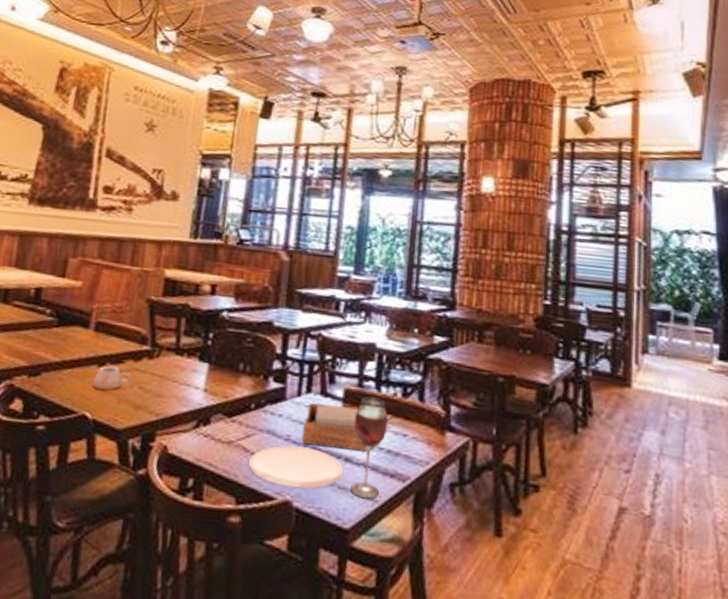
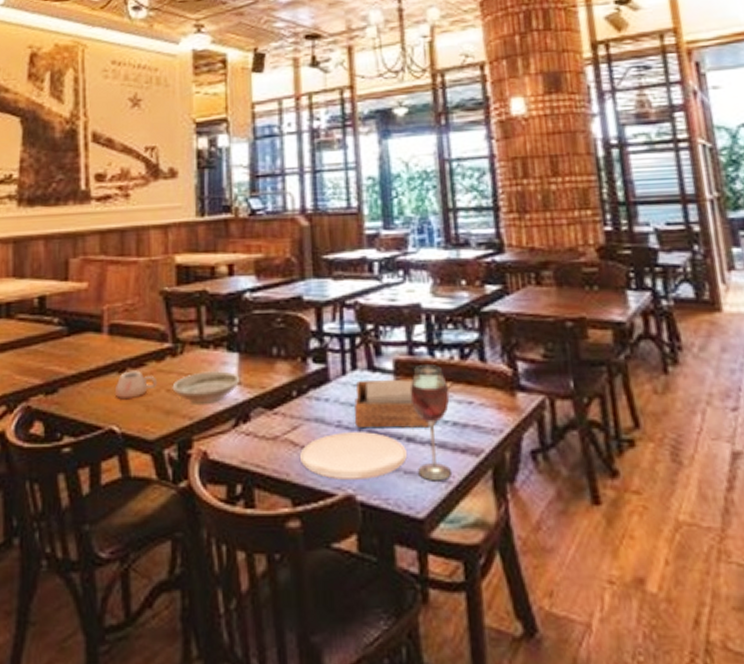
saucer: none [144,375,207,405] -> present [172,370,241,406]

